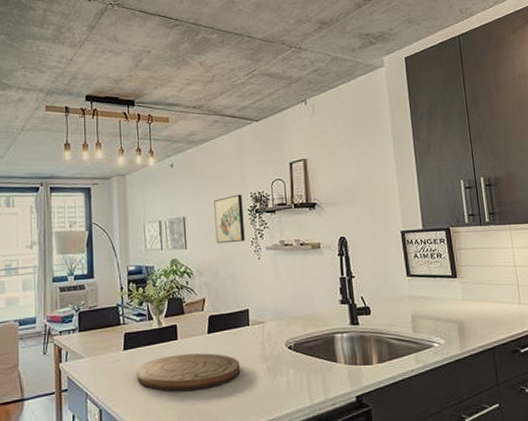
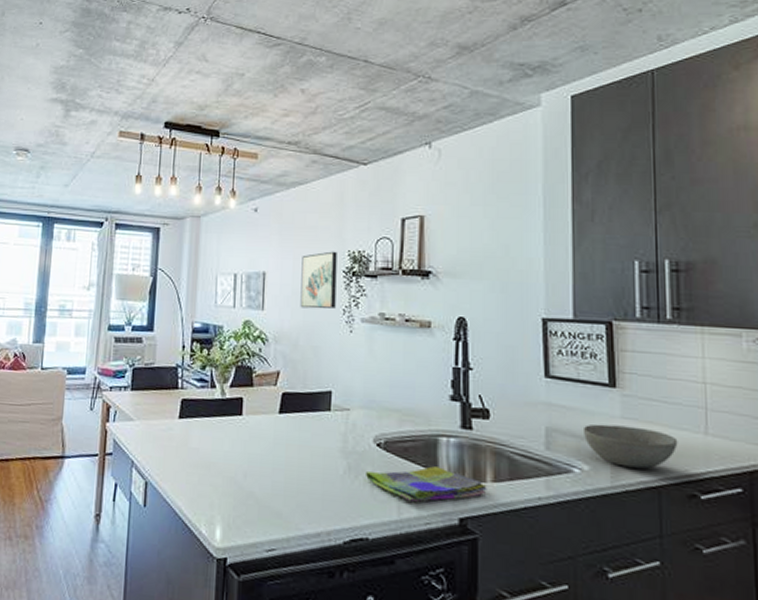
cutting board: present [136,353,240,391] -> none [190,432,314,478]
dish towel: none [282,358,374,390] -> present [366,466,487,503]
bowl: none [437,305,503,337] -> present [582,424,678,469]

